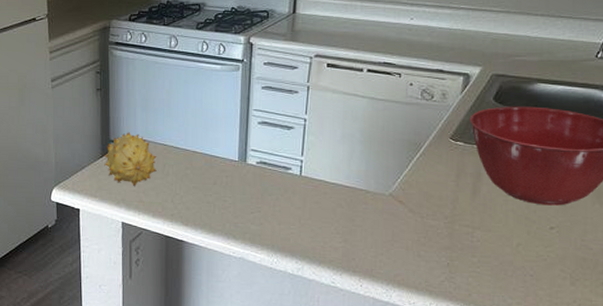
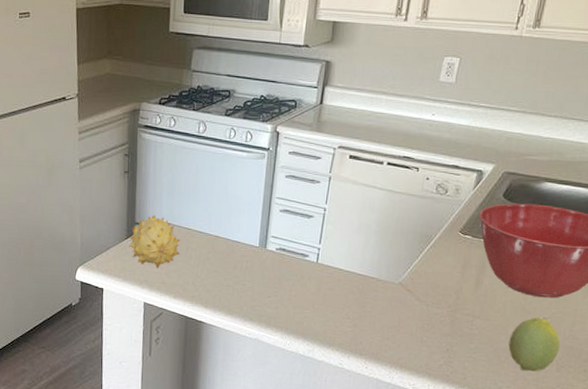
fruit: none [515,227,573,286] -> present [508,317,561,372]

